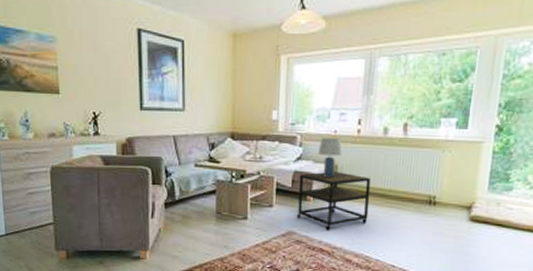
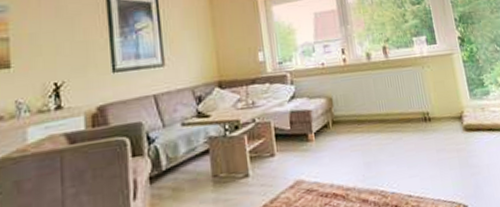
side table: present [296,171,371,230] -> none [296,103,374,171]
lamp: present [317,137,343,178] -> none [310,70,335,113]

